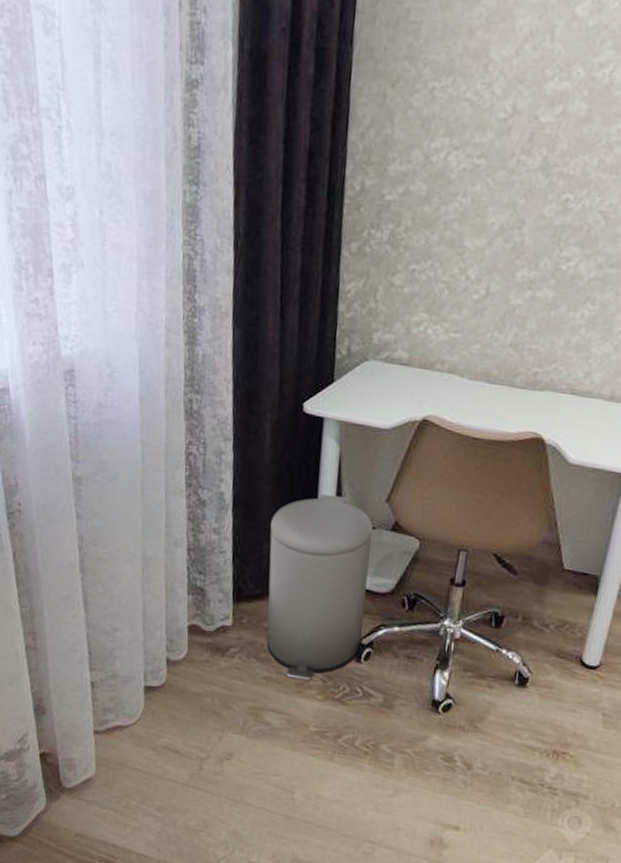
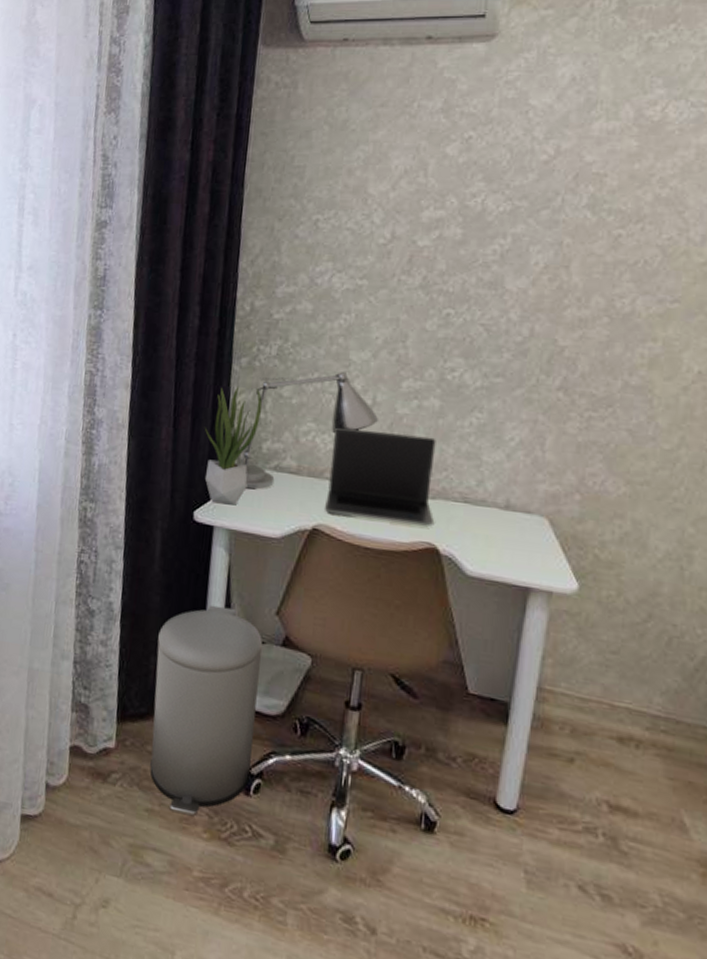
potted plant: none [314,273,373,397] -> present [204,386,262,506]
desk lamp: none [351,258,492,381] -> present [241,370,379,490]
laptop computer: none [434,318,548,417] -> present [323,427,436,527]

